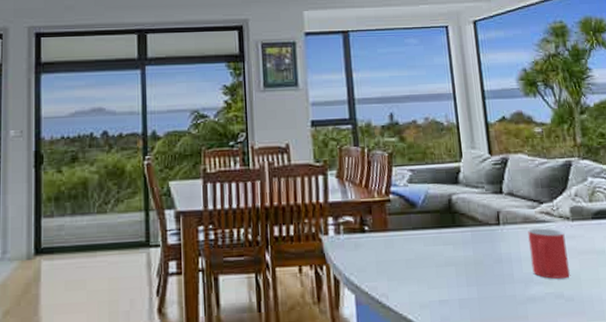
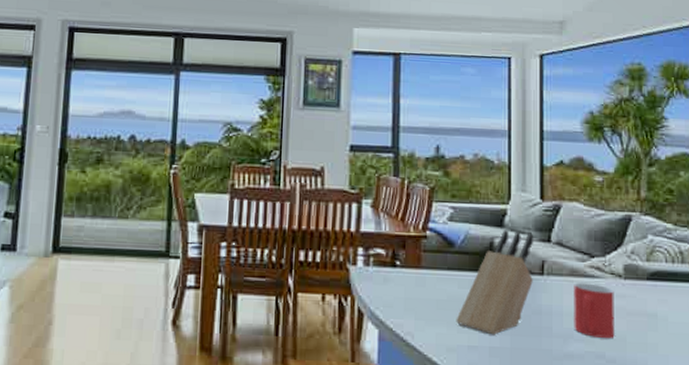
knife block: none [425,186,491,288] -> present [456,230,534,335]

